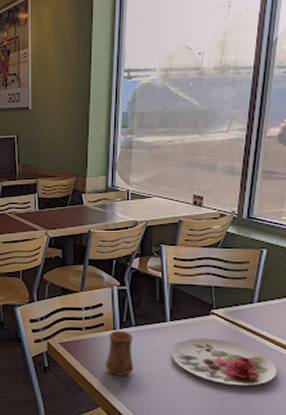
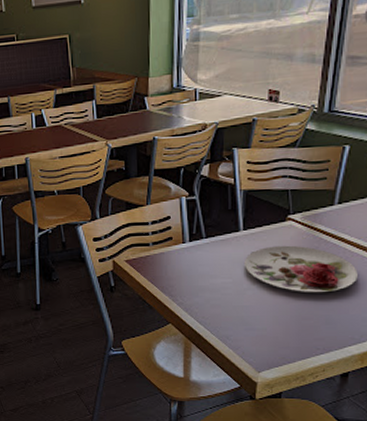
cup: present [105,330,134,376] -> none [175,243,205,291]

